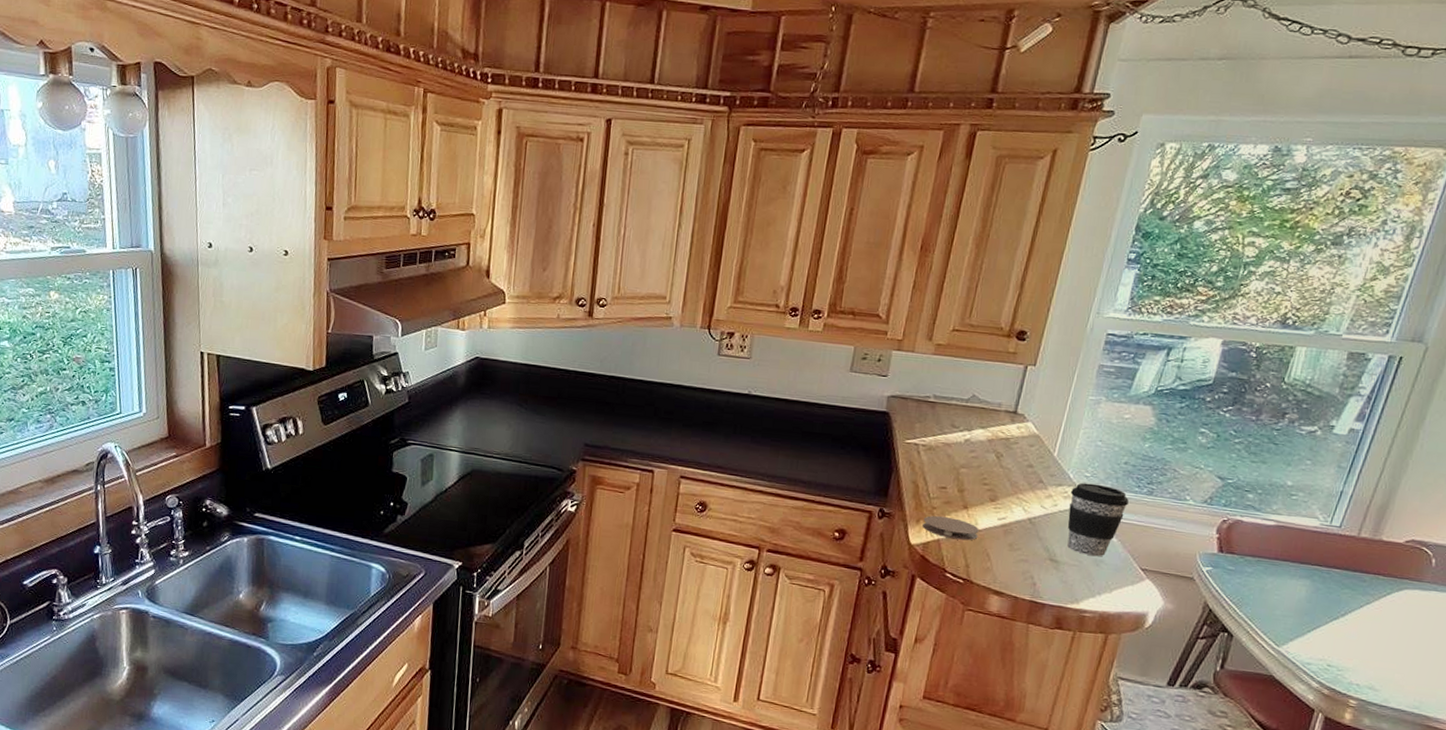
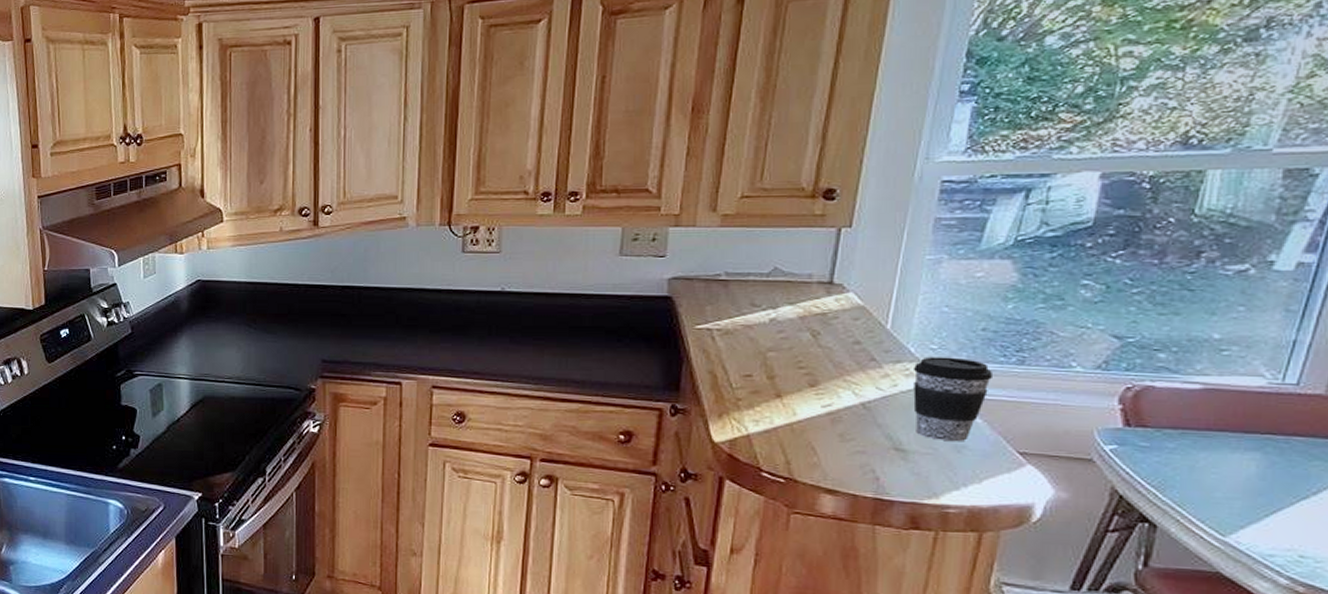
coaster: present [922,515,979,541] -> none [727,407,799,434]

